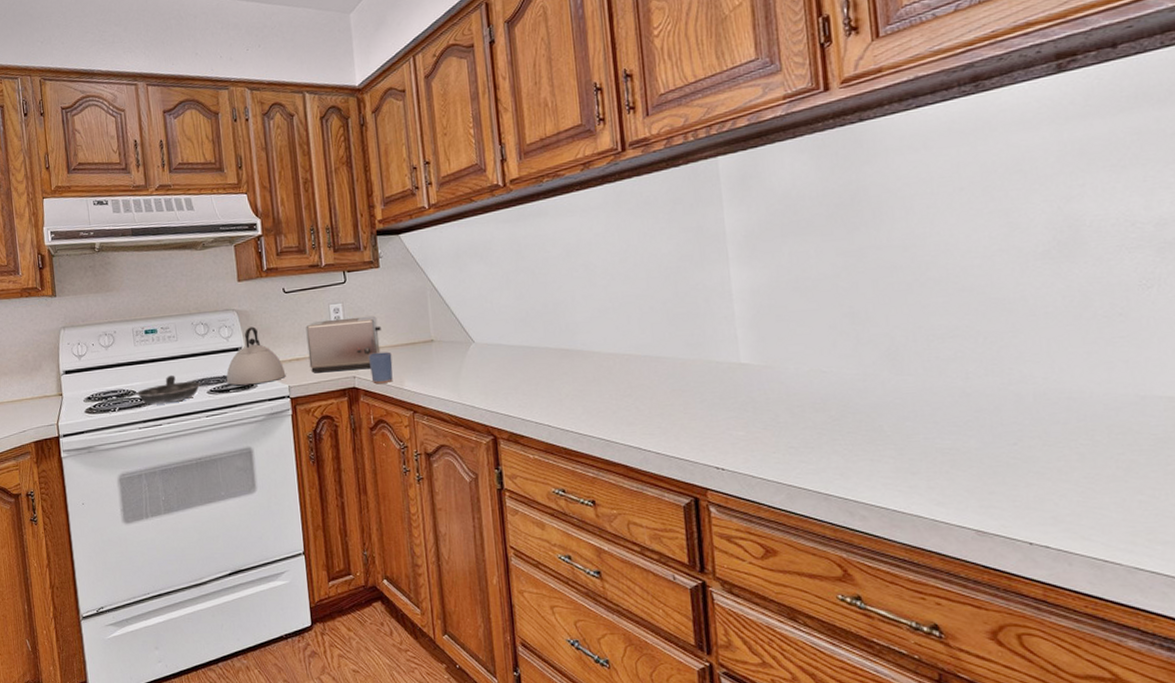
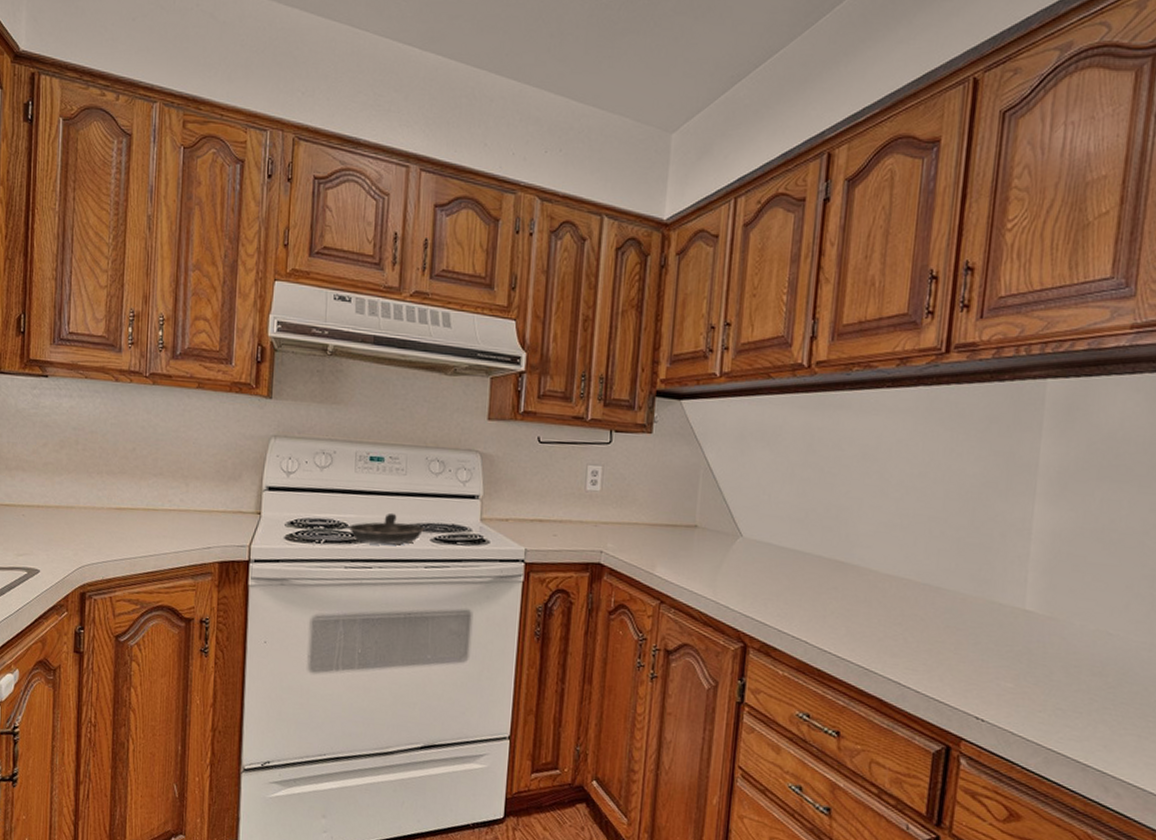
kettle: present [226,326,286,386] -> none [454,474,524,541]
toaster: present [306,315,381,373] -> none [553,480,641,546]
mug: present [368,351,393,383] -> none [620,528,648,564]

